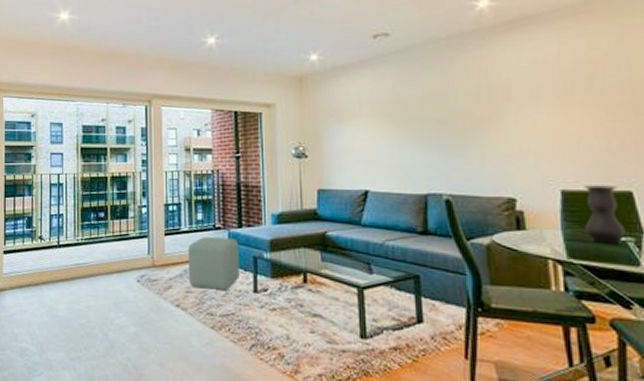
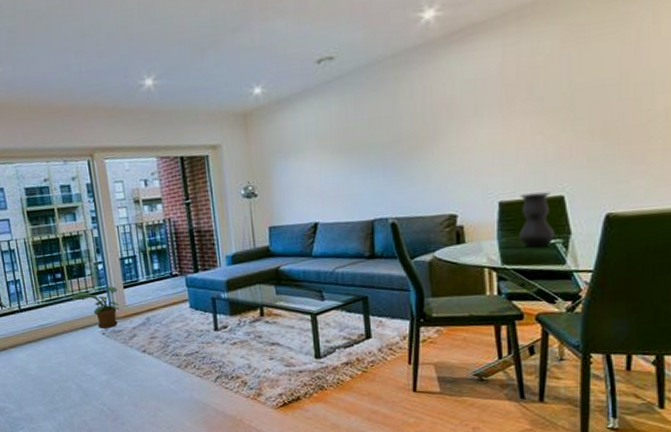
potted plant: none [112,232,158,276] -> present [72,286,120,328]
cube: present [188,237,239,290] -> none [148,283,200,333]

